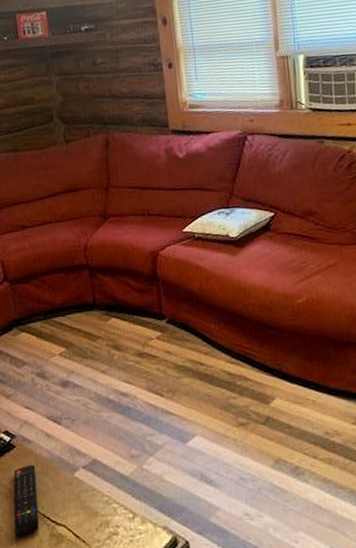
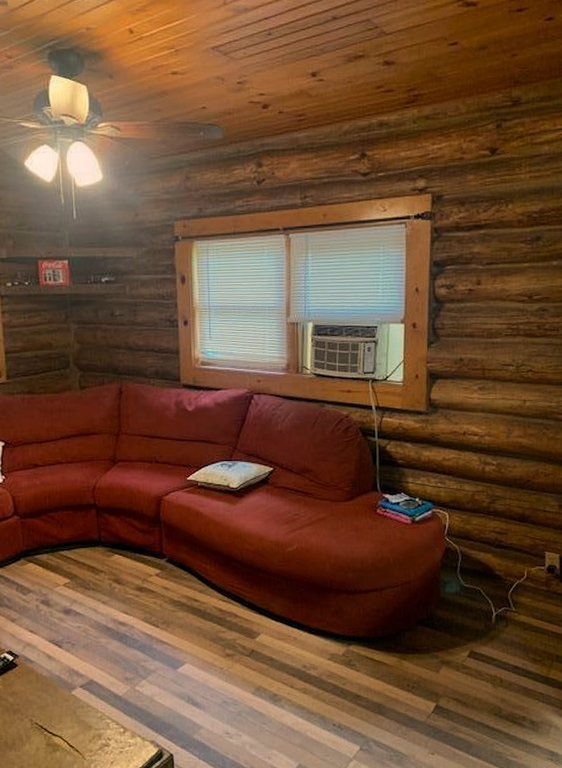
remote control: present [13,464,39,538] -> none [13,682,37,745]

